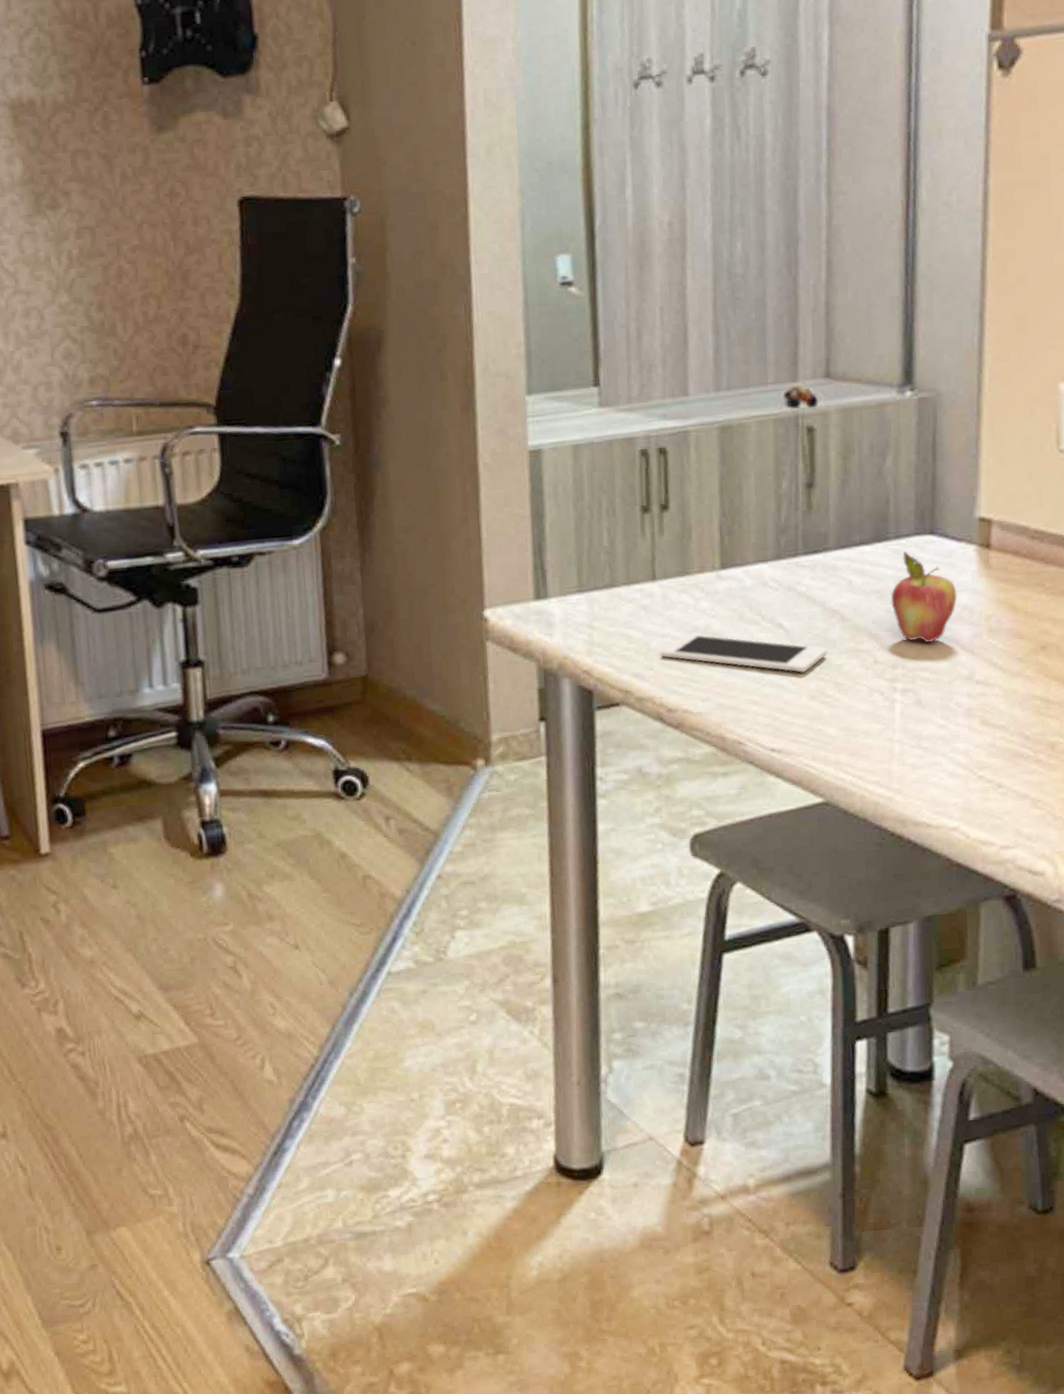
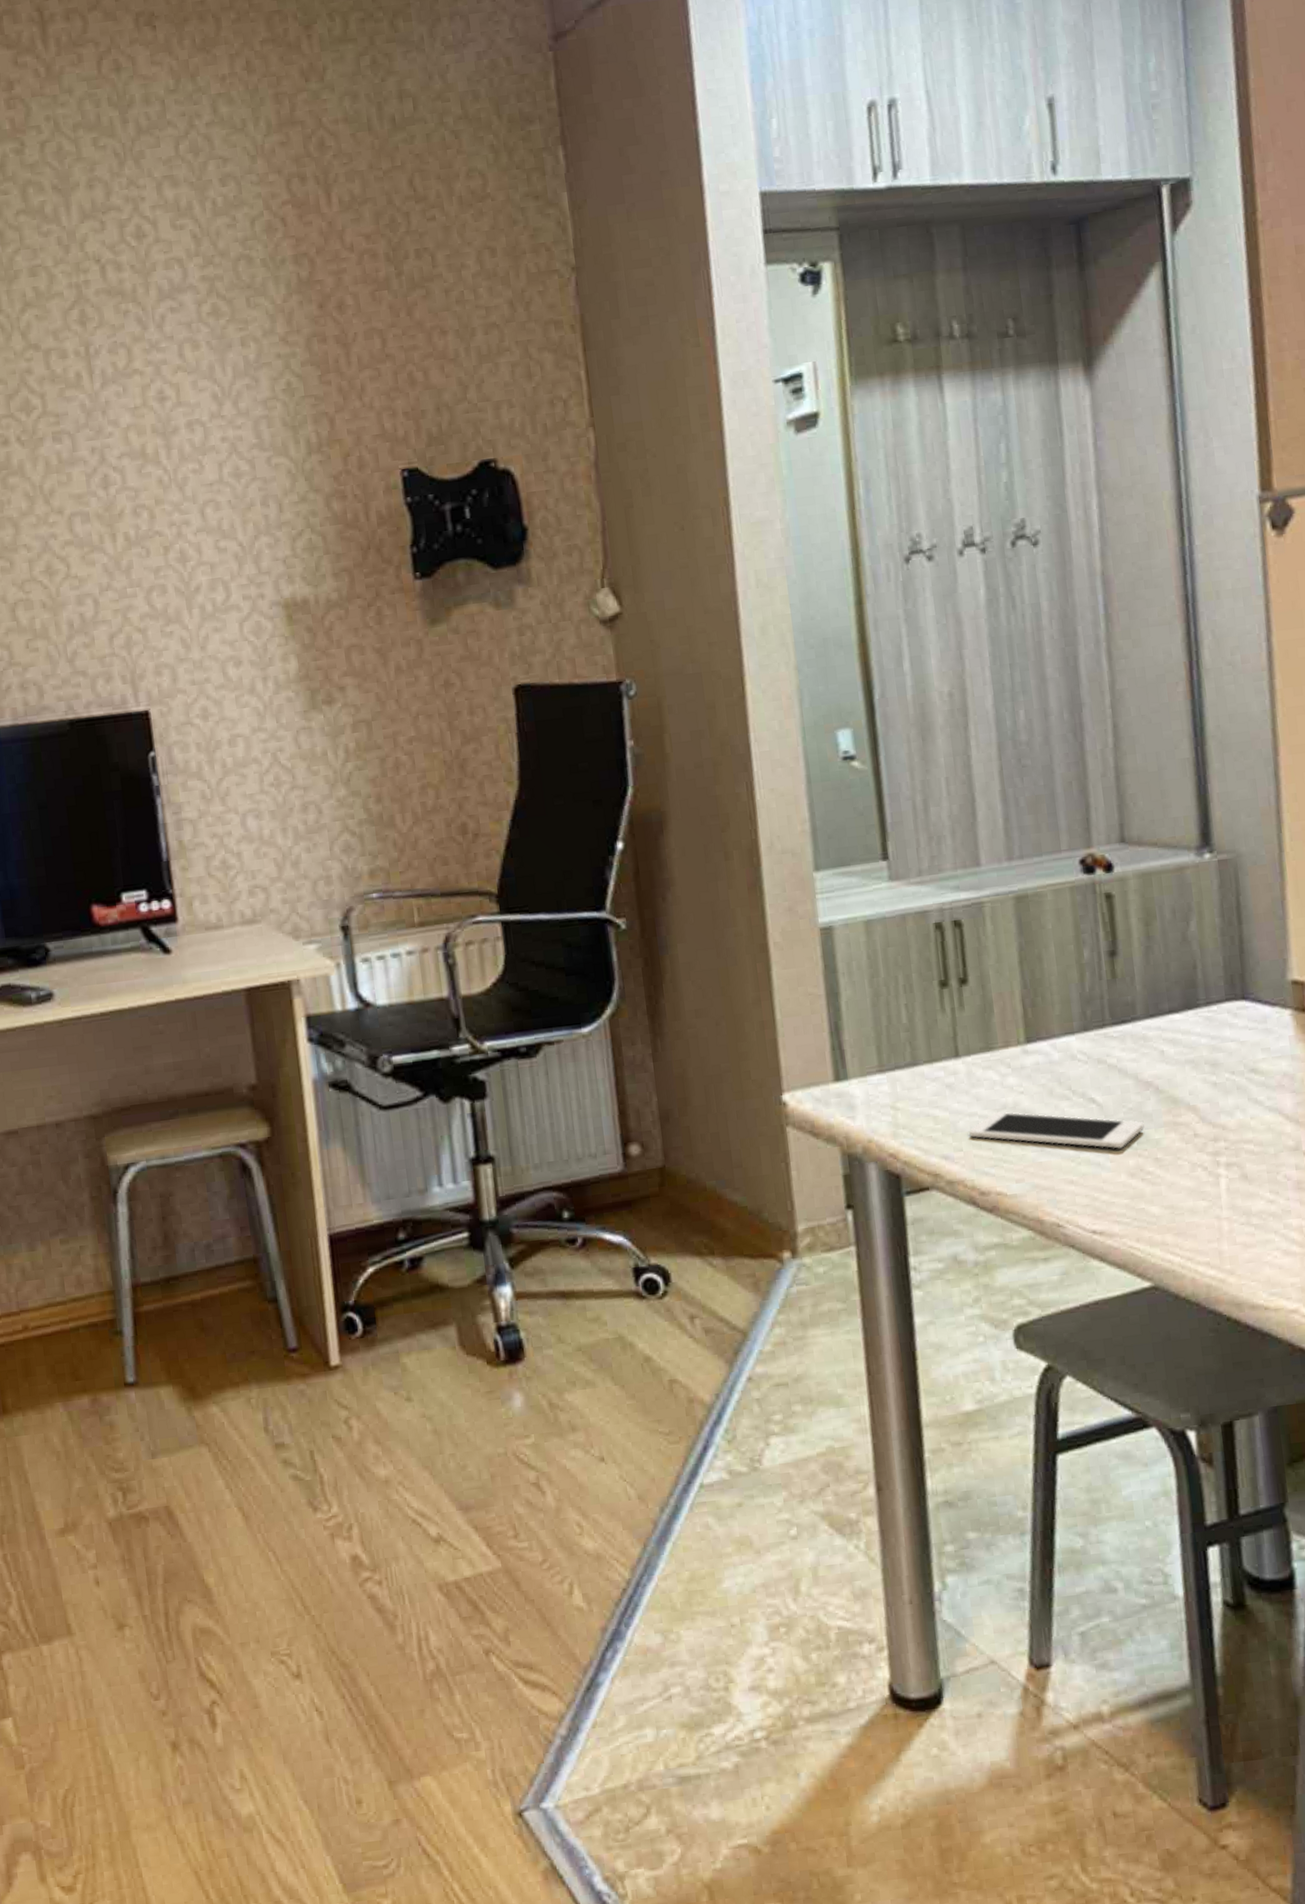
fruit: present [891,550,957,644] -> none [1206,1017,1276,1114]

